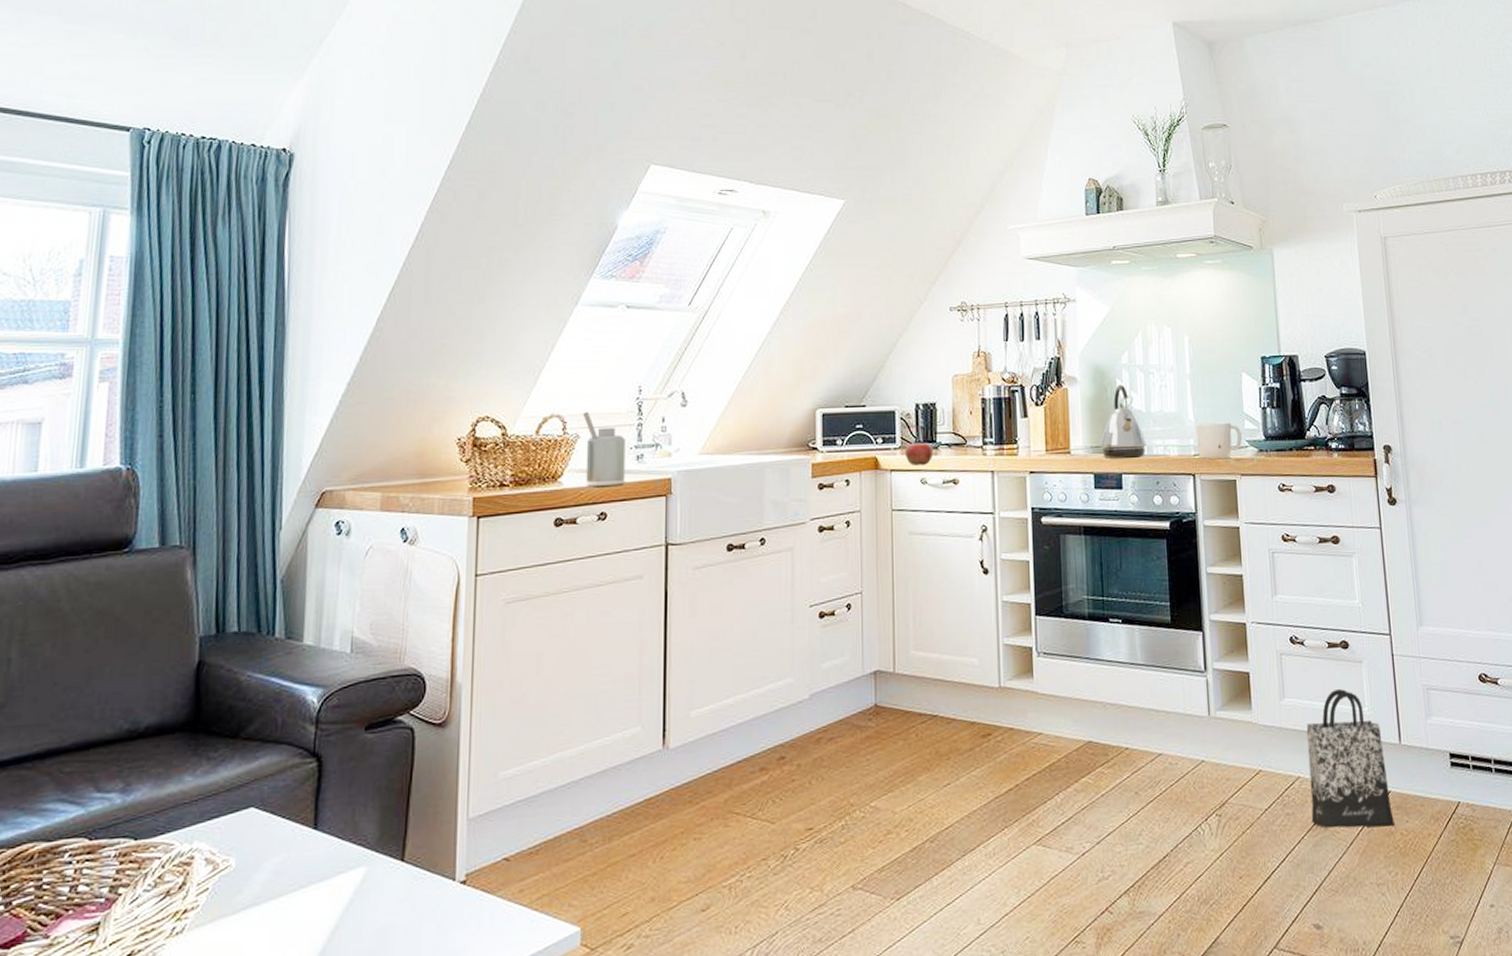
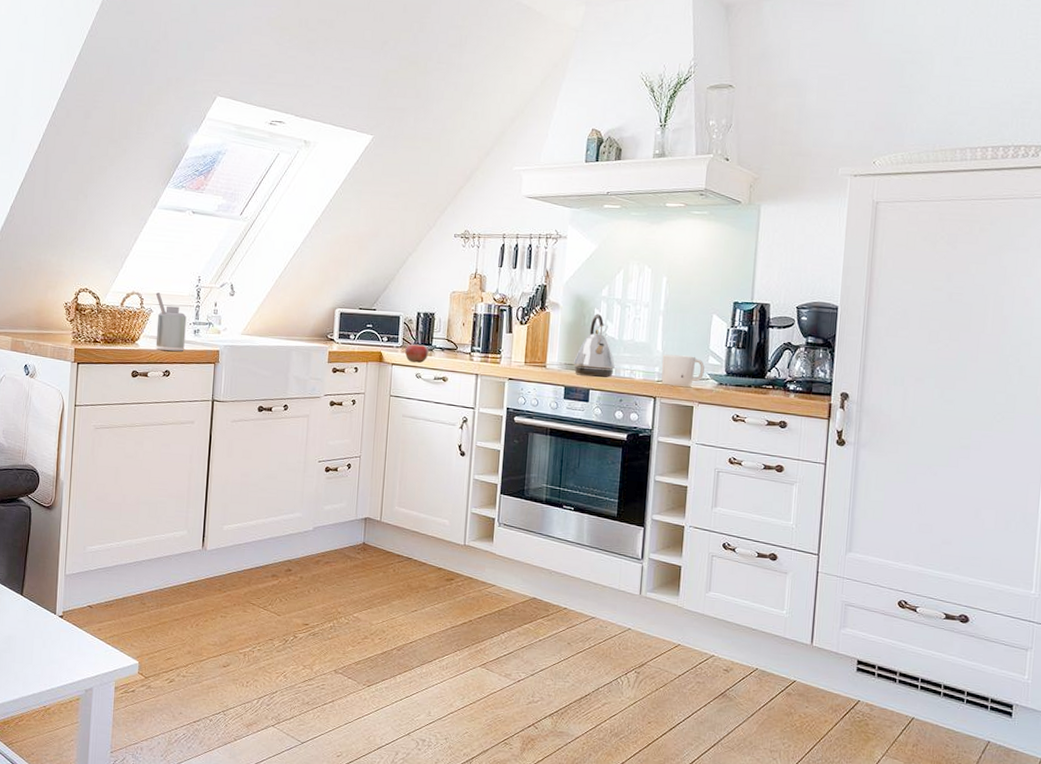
shopping bag: present [1306,688,1394,828] -> none [719,591,795,708]

